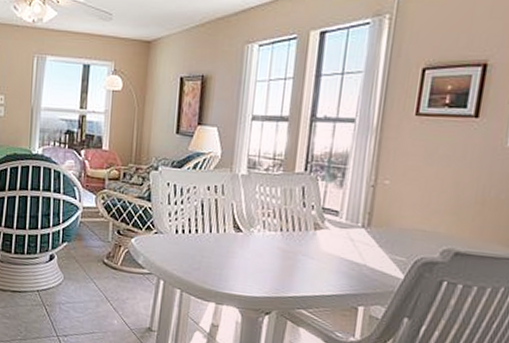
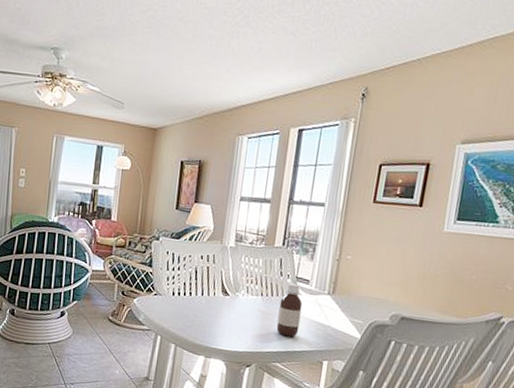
bottle: none [300,214,331,279] -> present [276,282,303,337]

